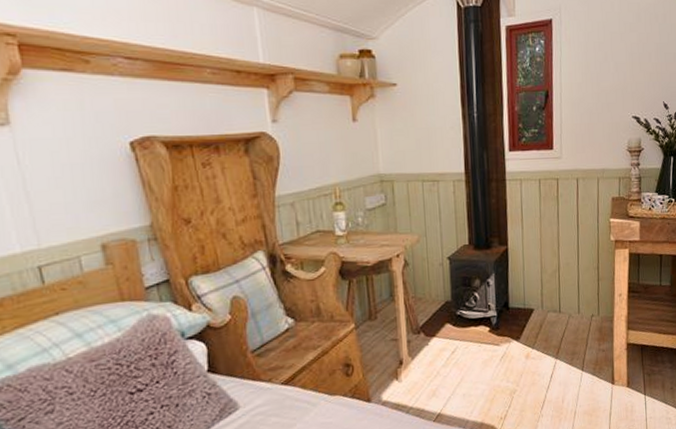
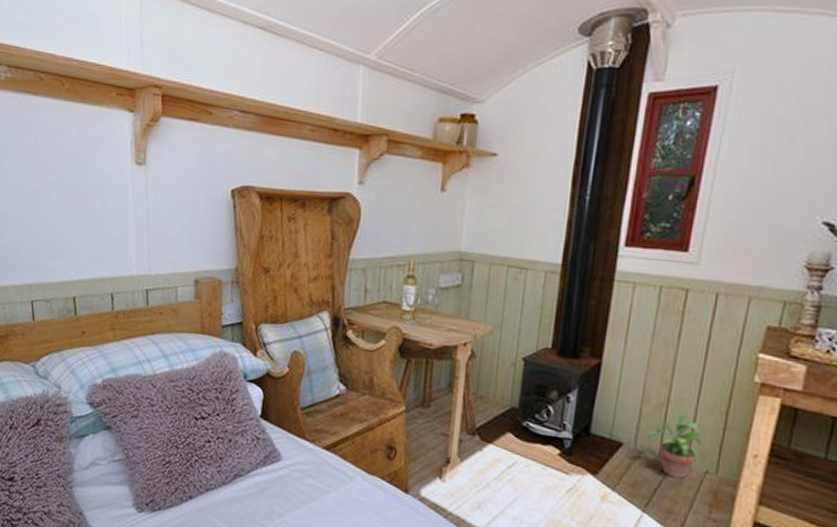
potted plant: none [549,275,586,327] -> present [647,412,703,479]

